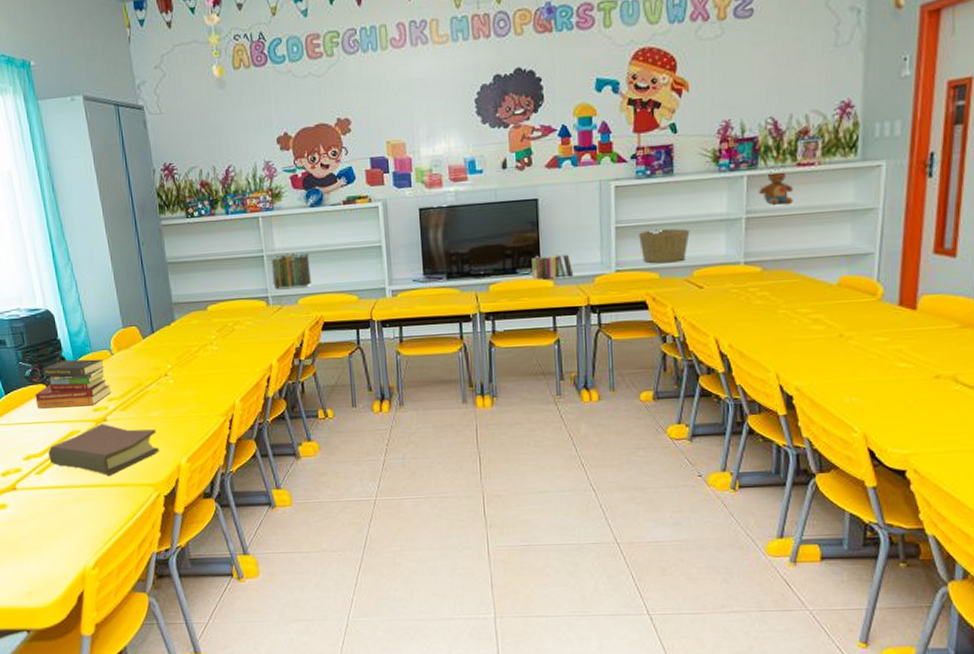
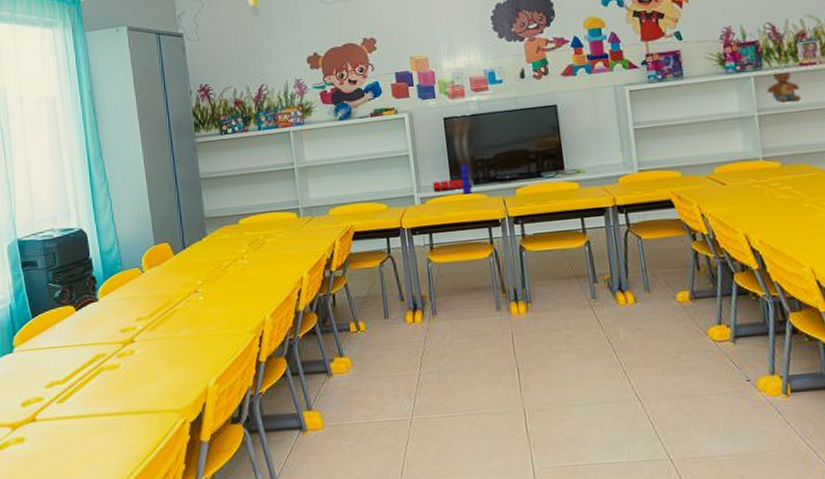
books: present [35,359,112,409] -> none [62,277,141,332]
hardback book: present [48,423,160,475] -> none [72,344,187,402]
books: present [271,253,311,289] -> none [302,165,341,200]
toy blocks: none [405,258,445,288] -> present [432,164,472,194]
books: present [531,253,573,280] -> none [555,156,597,183]
basket: present [639,228,690,264] -> none [657,128,706,162]

